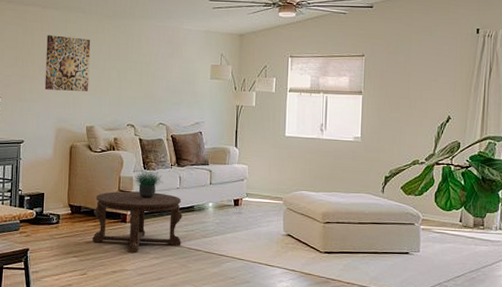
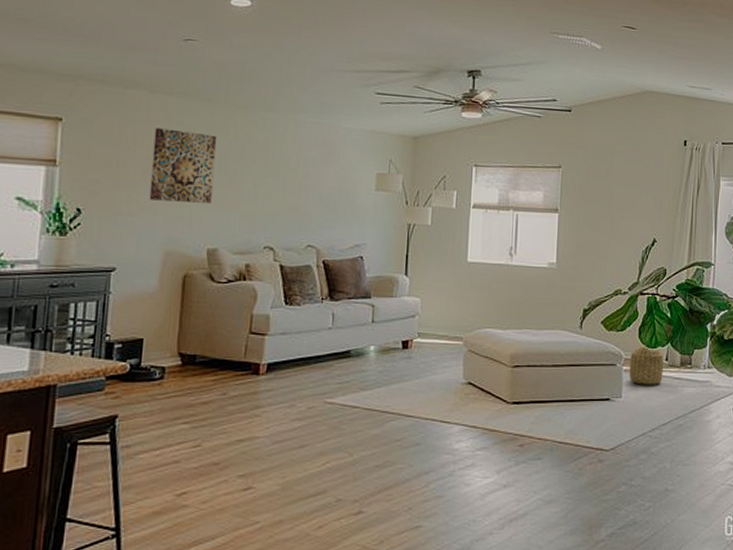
coffee table: present [92,191,183,254] -> none [211,333,335,415]
potted plant: present [132,164,164,199] -> none [269,297,311,343]
basket: none [426,207,458,243] -> present [629,344,664,385]

